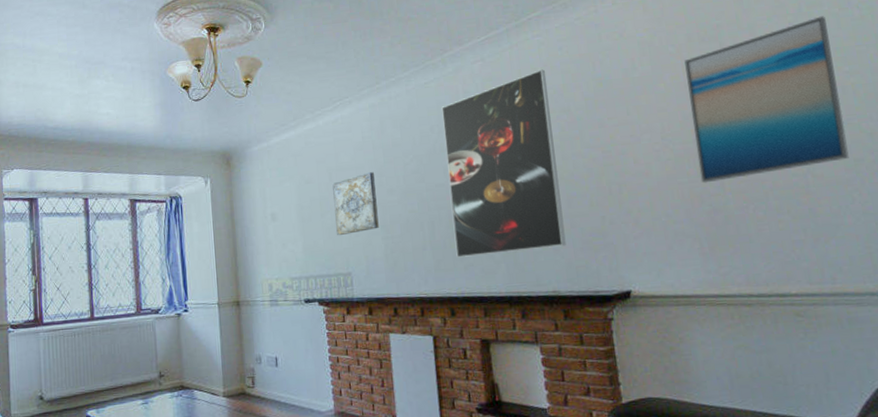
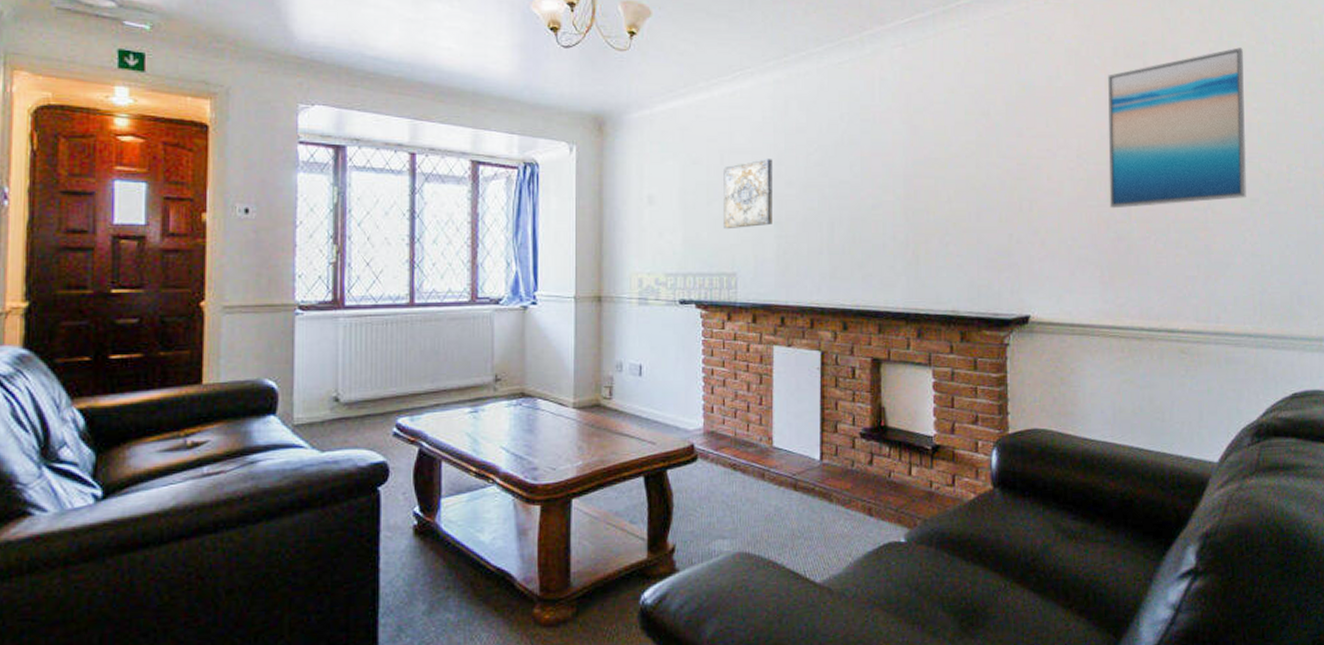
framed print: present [441,69,566,258] -> none [854,65,971,266]

